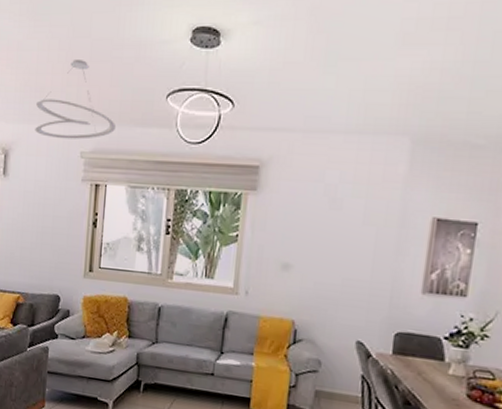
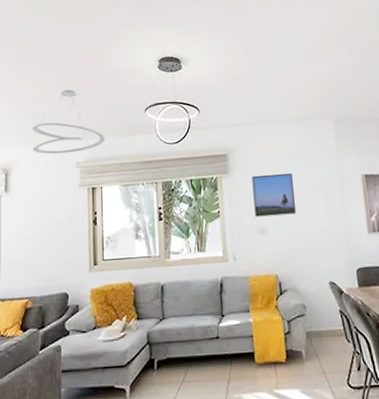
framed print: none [280,198,338,254] -> present [252,172,296,217]

